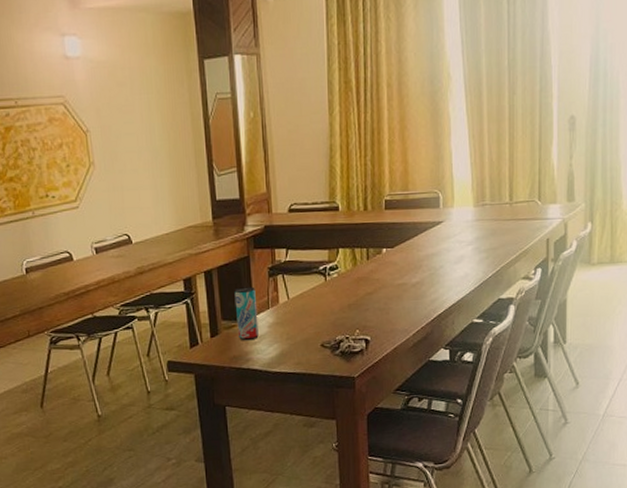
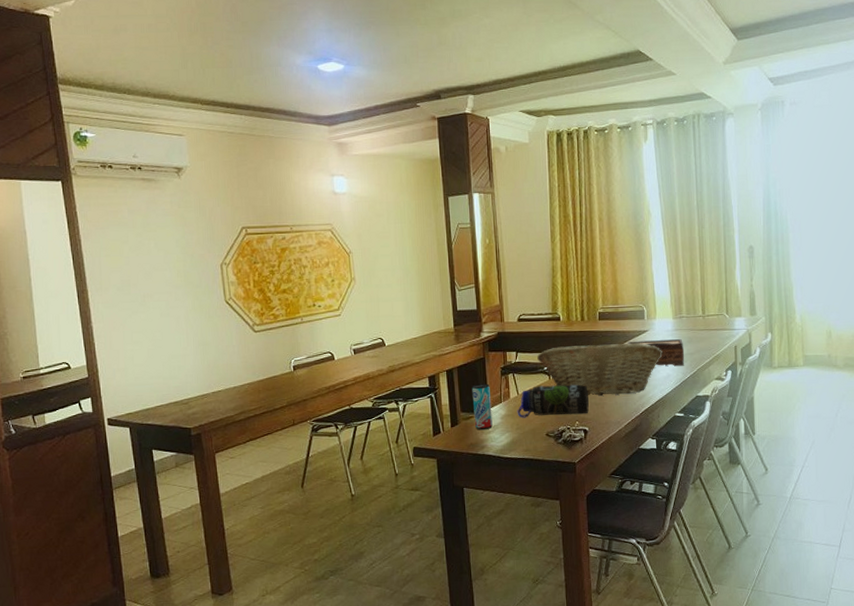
water bottle: none [287,286,371,327] -> present [517,384,589,418]
fruit basket: none [311,235,460,300] -> present [537,342,663,396]
tissue box: none [419,231,487,264] -> present [627,339,685,366]

